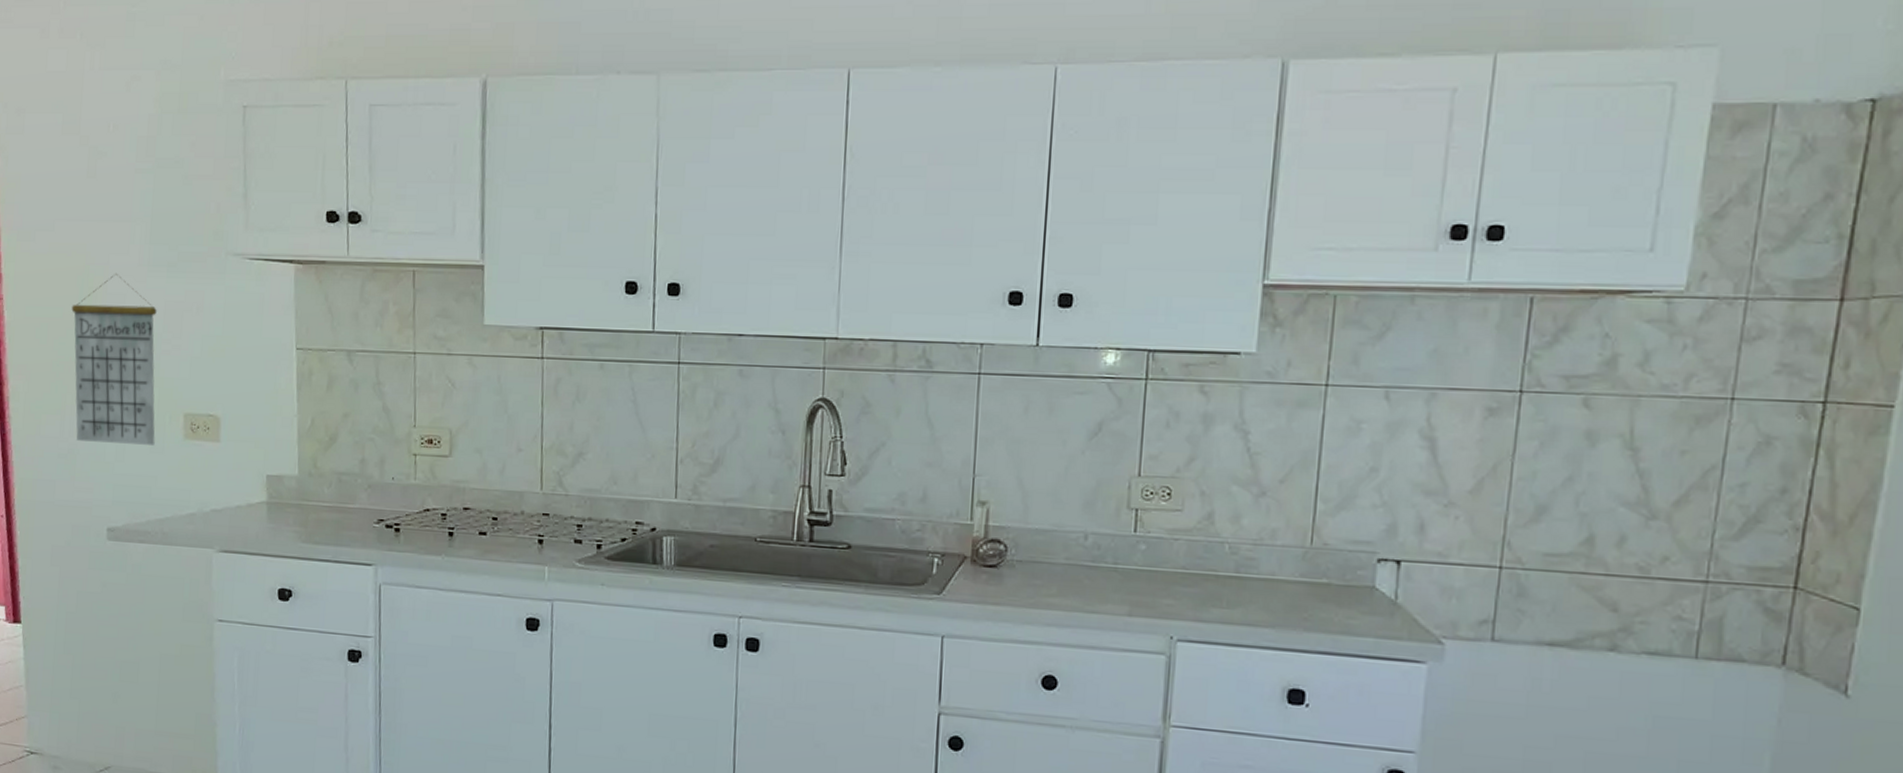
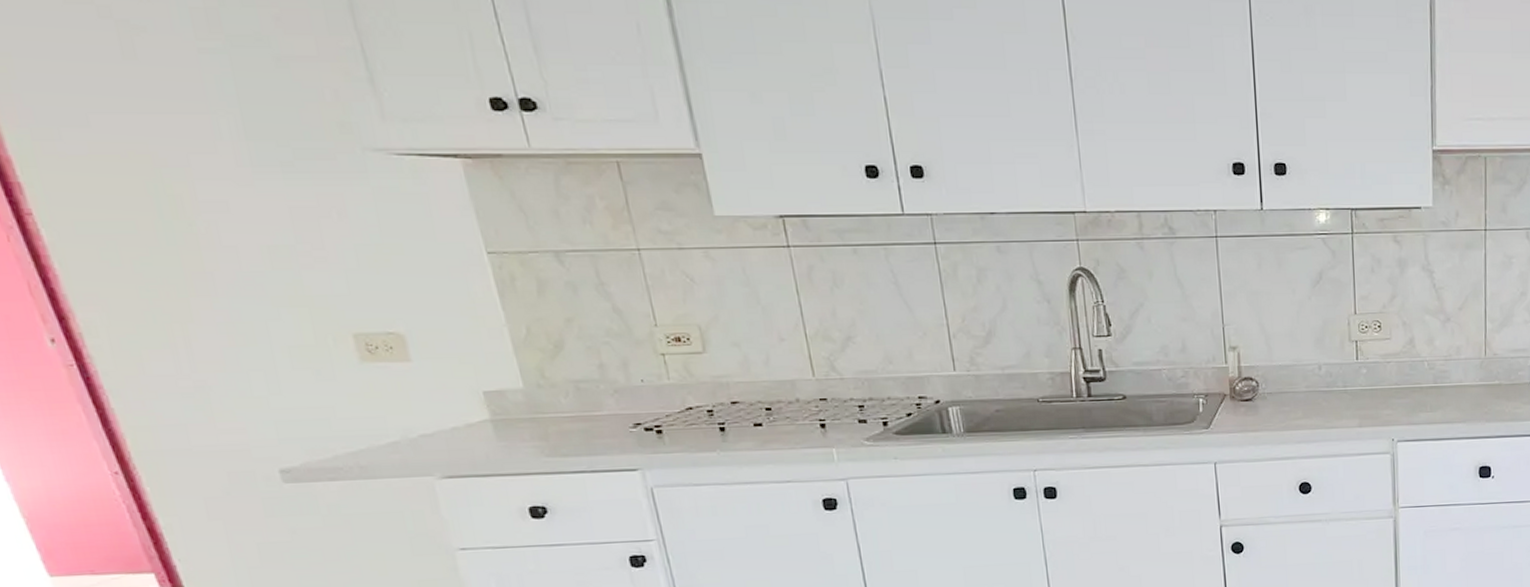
calendar: present [71,273,157,445] -> none [147,176,321,376]

